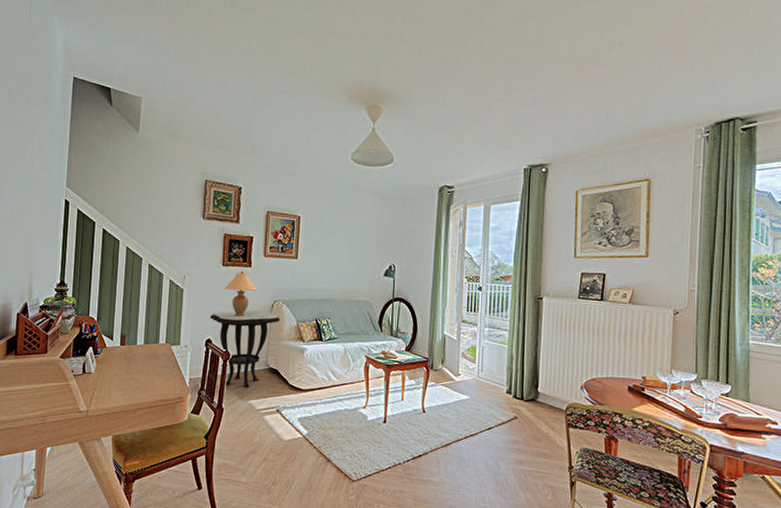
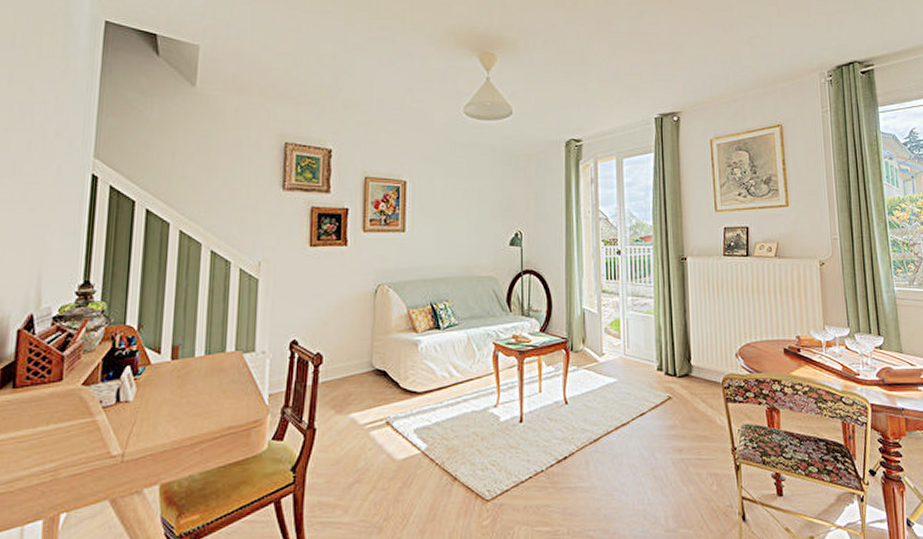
side table: present [210,310,281,388] -> none [295,299,387,398]
table lamp: present [224,271,258,317] -> none [312,251,356,309]

